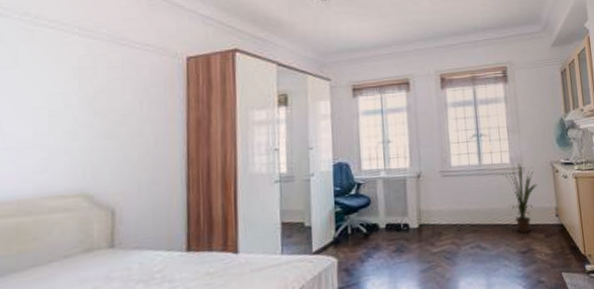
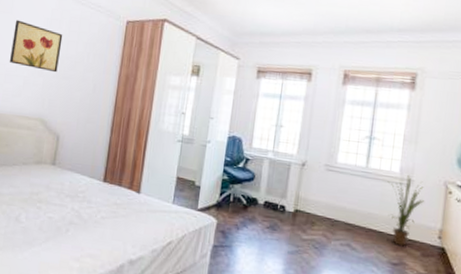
wall art: none [21,75,100,133] -> present [9,20,63,73]

